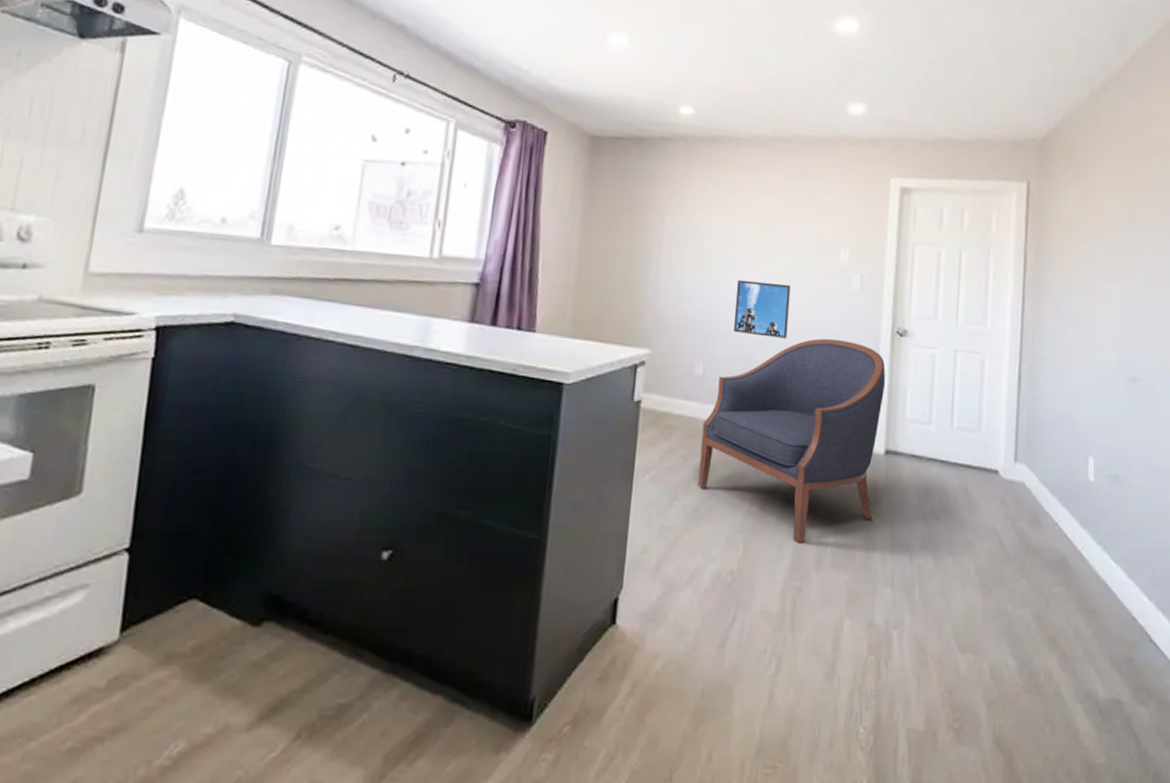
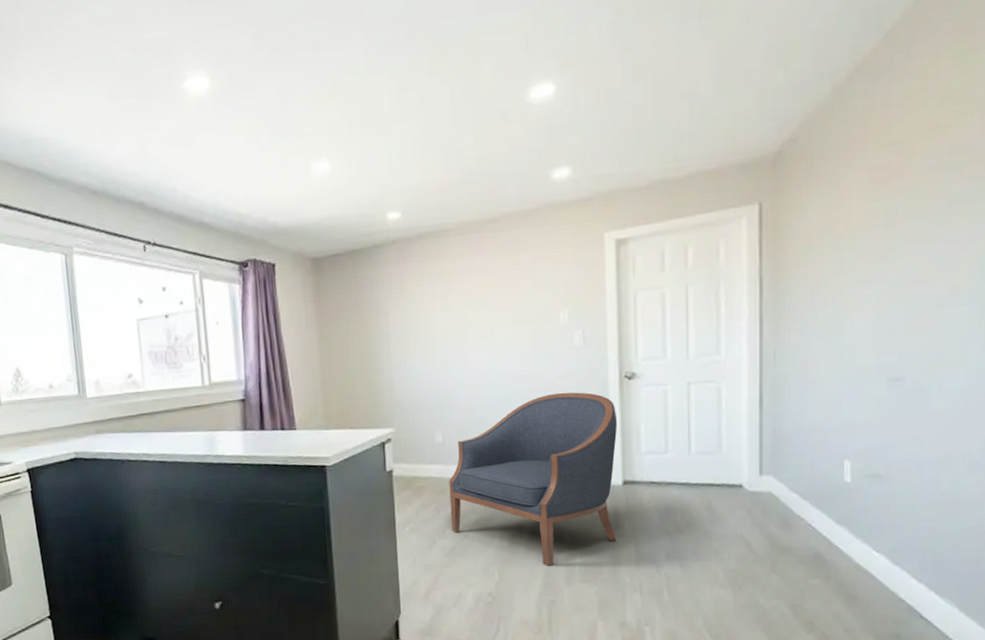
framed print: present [733,279,791,339] -> none [462,352,516,402]

